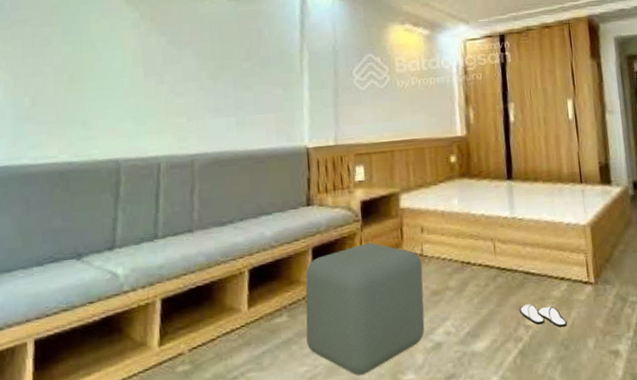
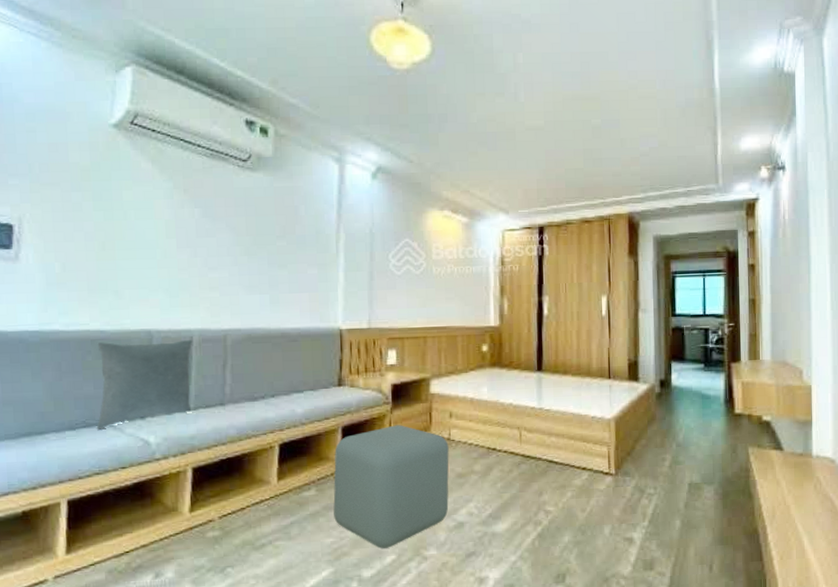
pillow: none [64,166,161,264] -> present [96,339,193,430]
slippers: present [519,304,567,327] -> none [540,491,585,514]

